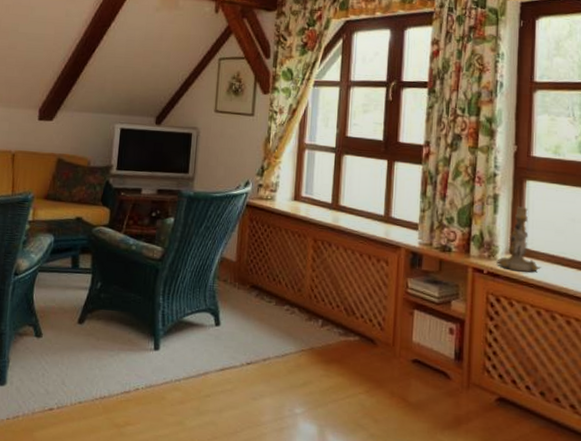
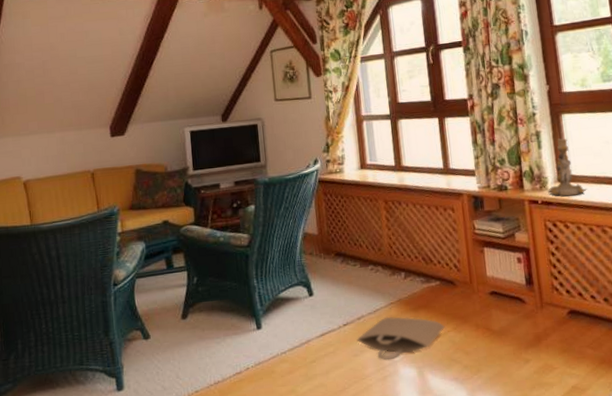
tote bag: none [258,364,357,411] -> present [356,316,445,361]

